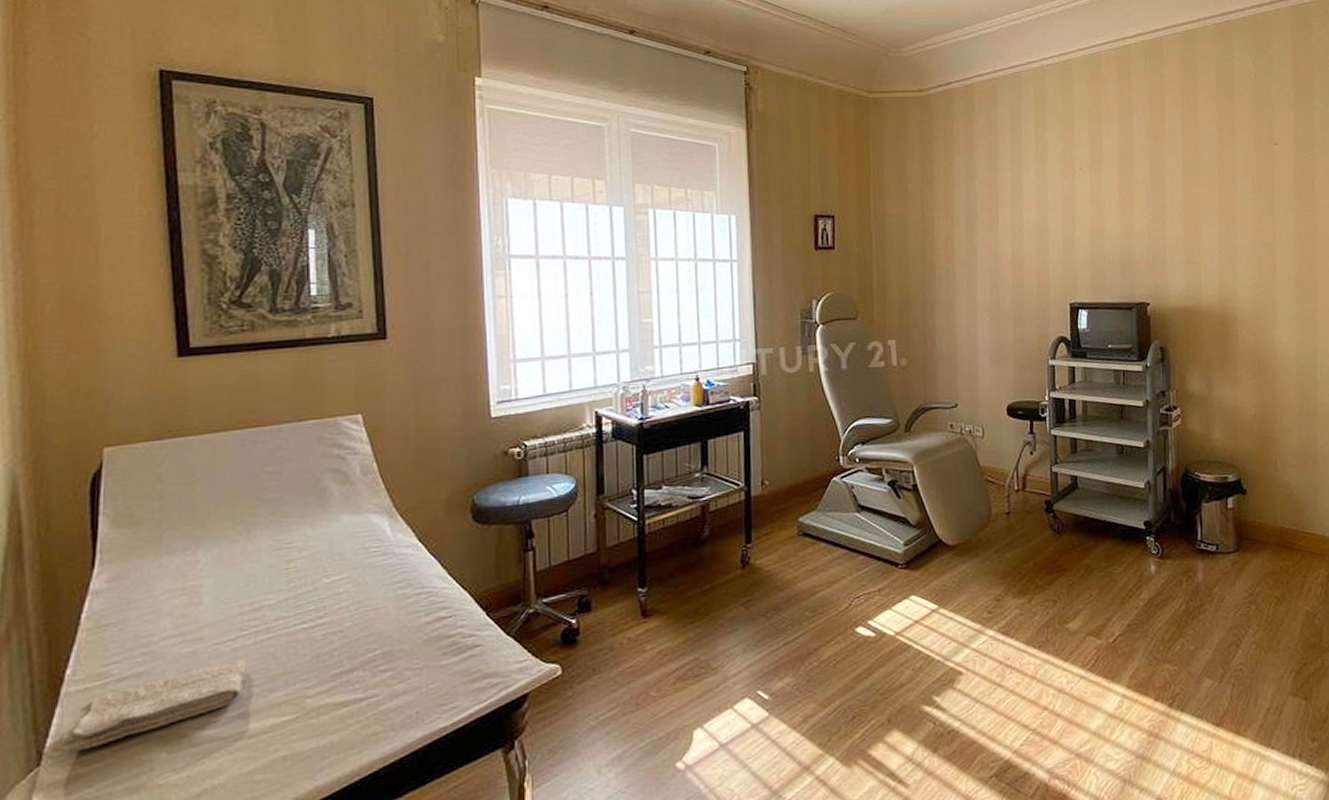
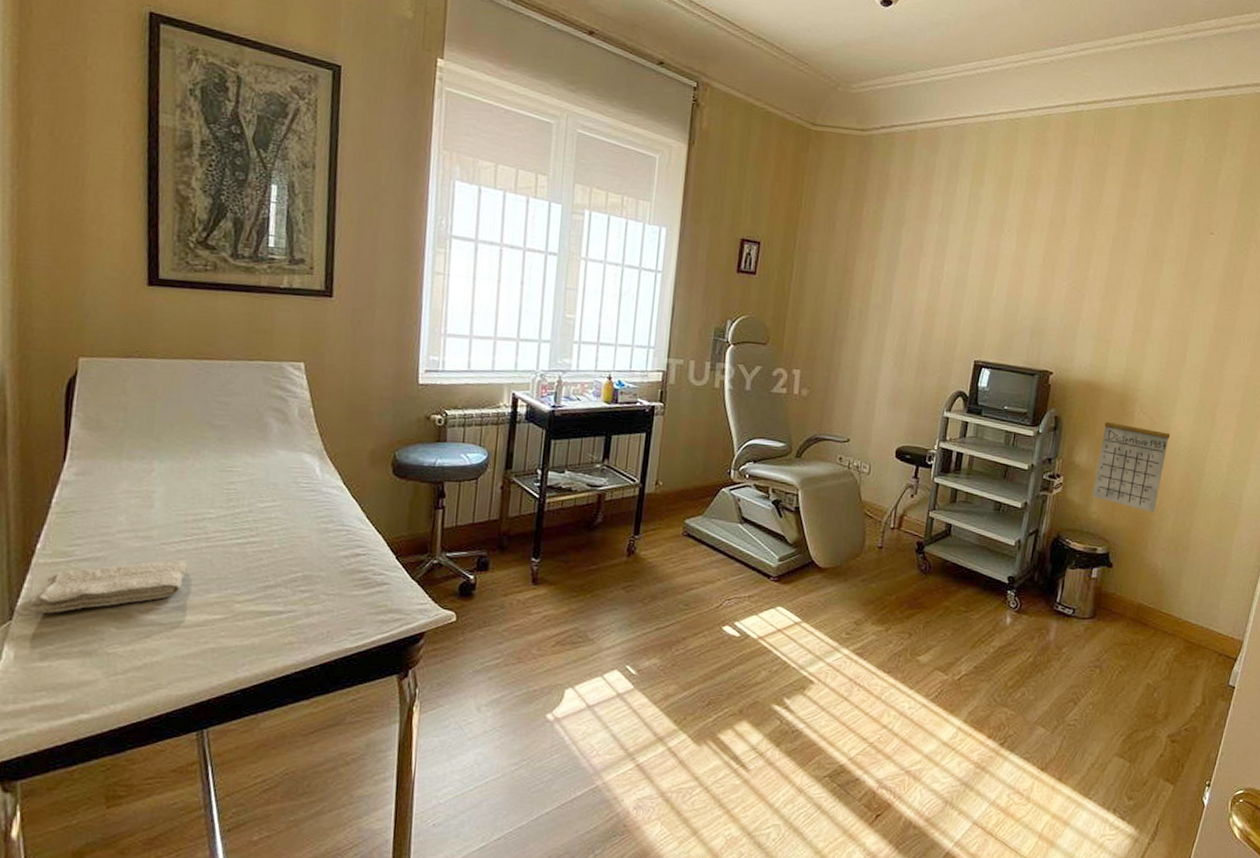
calendar: none [1210,327,1278,430] -> present [1093,410,1171,513]

